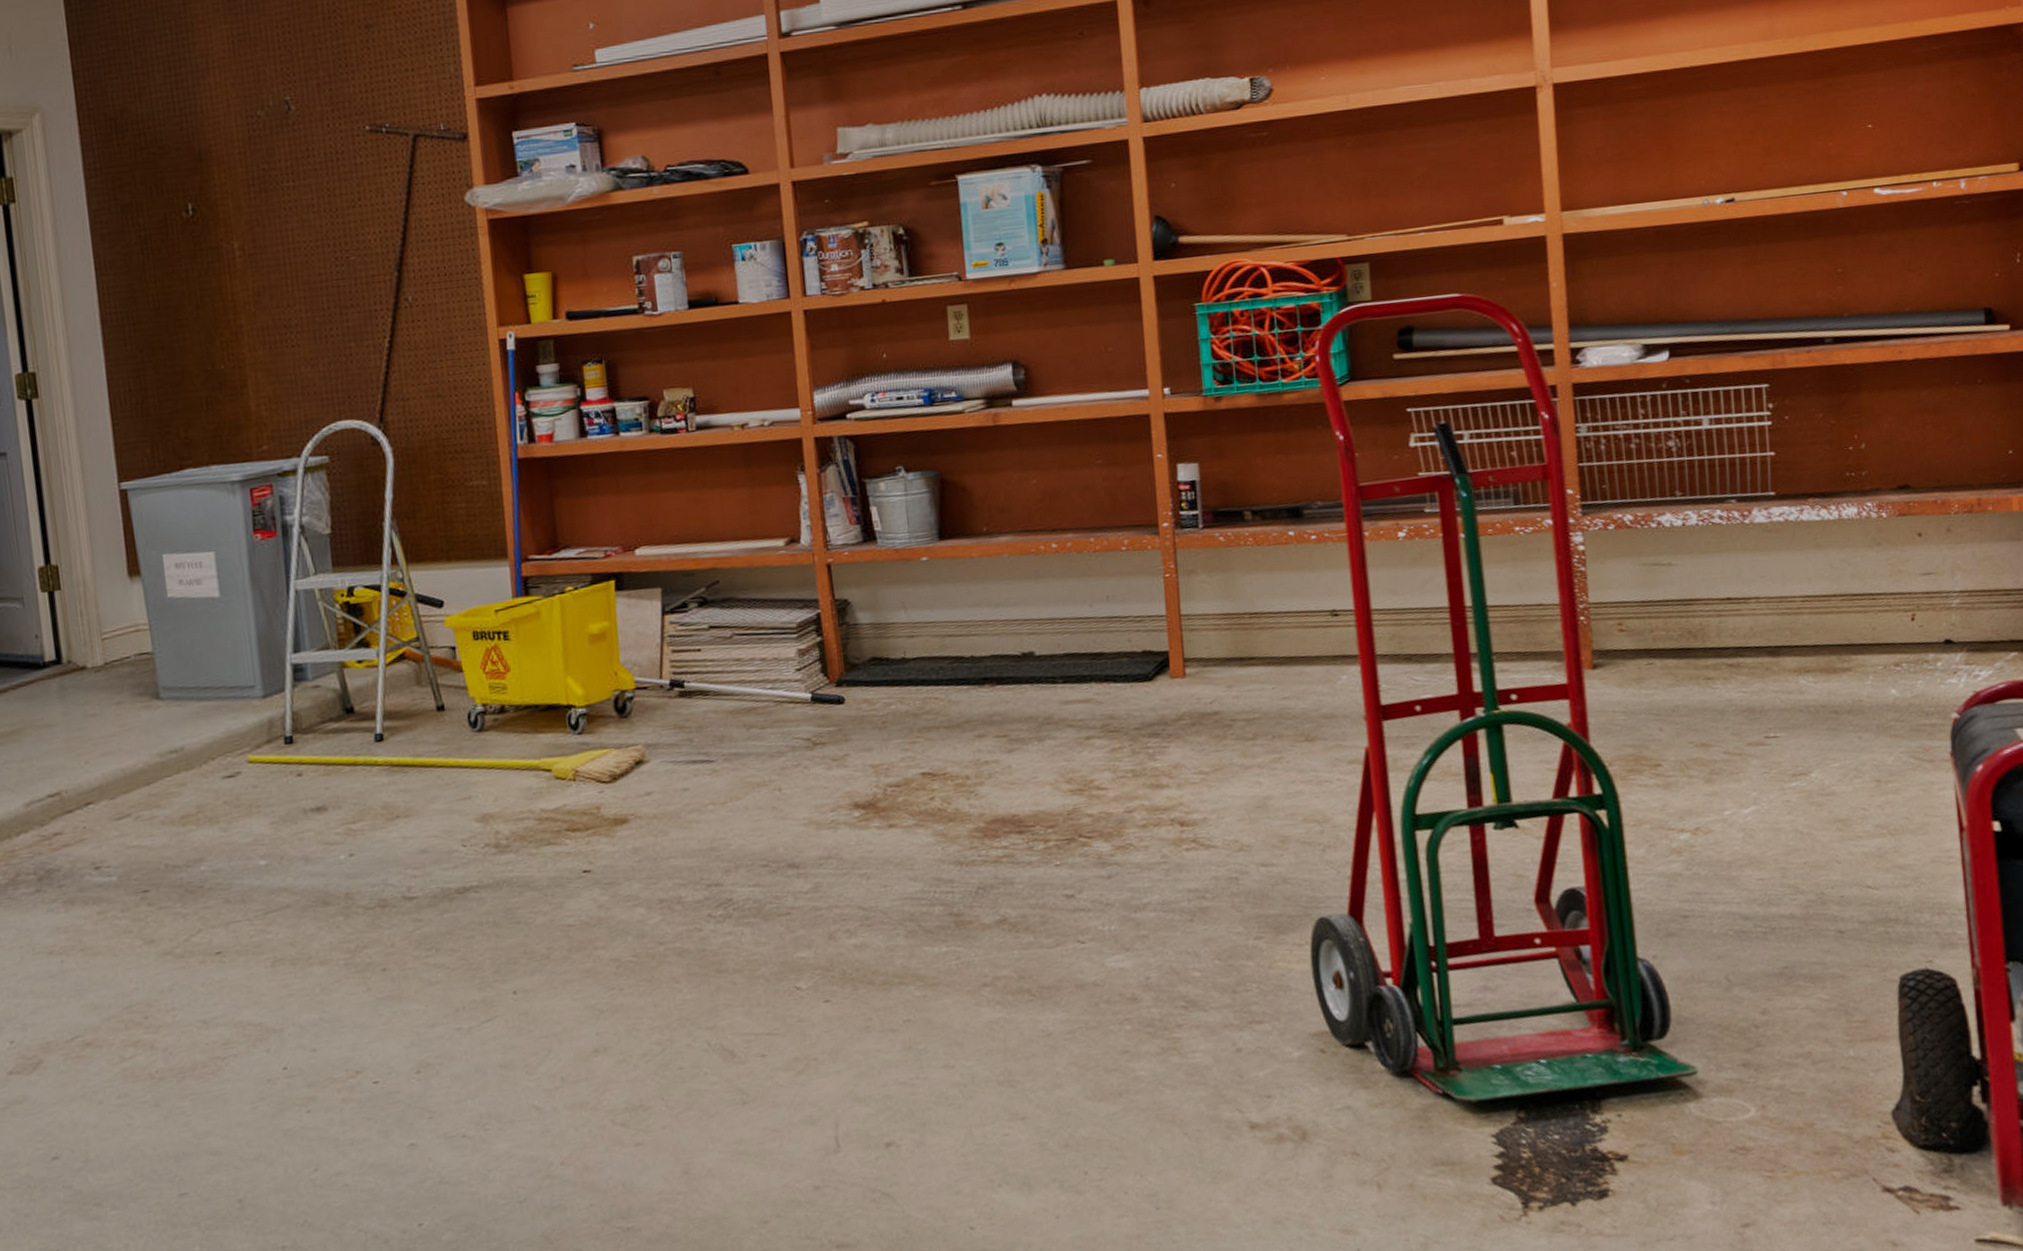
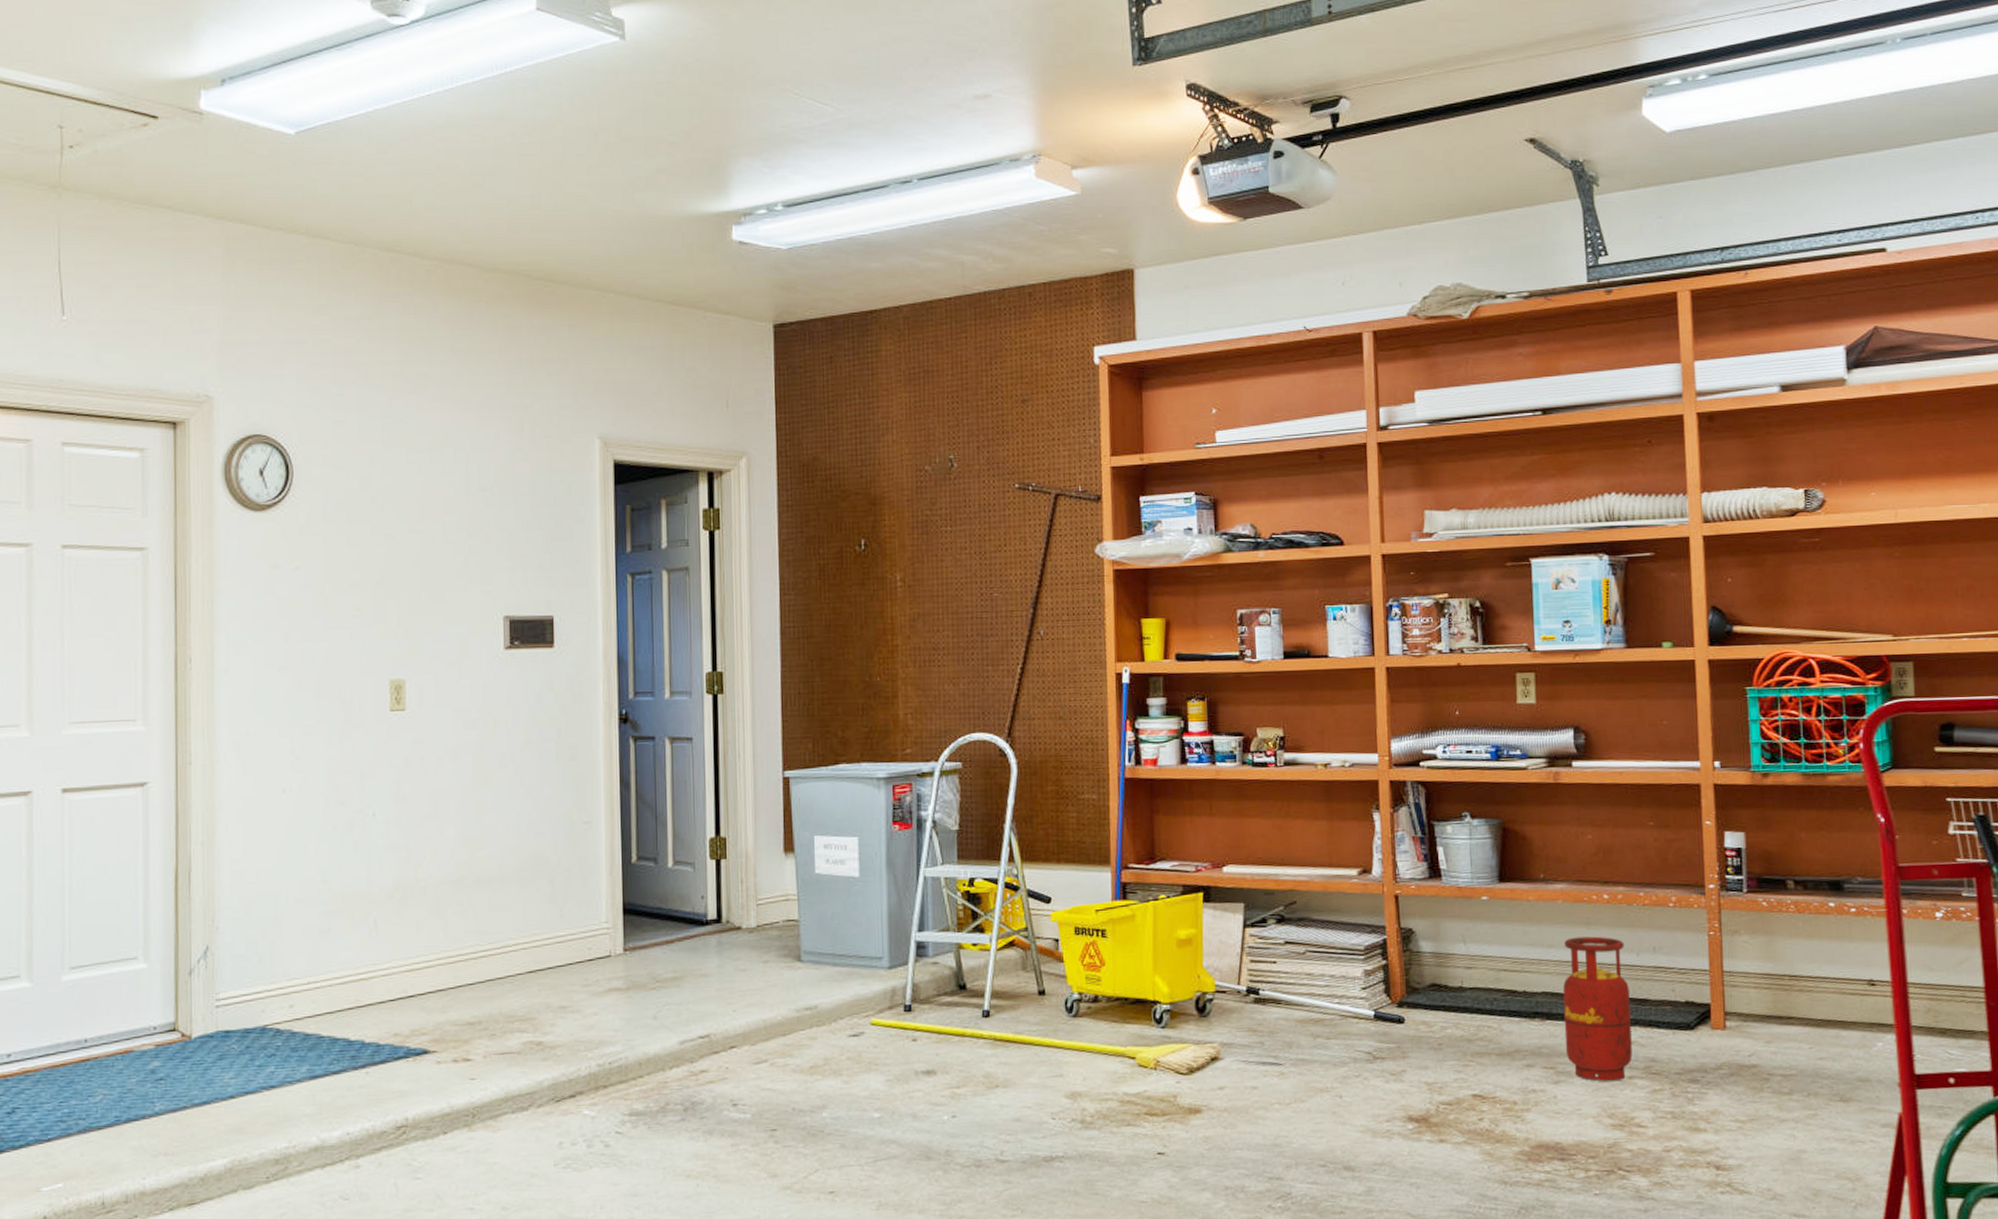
gas cylinder: none [1012,589,1089,746] -> present [1562,936,1633,1082]

